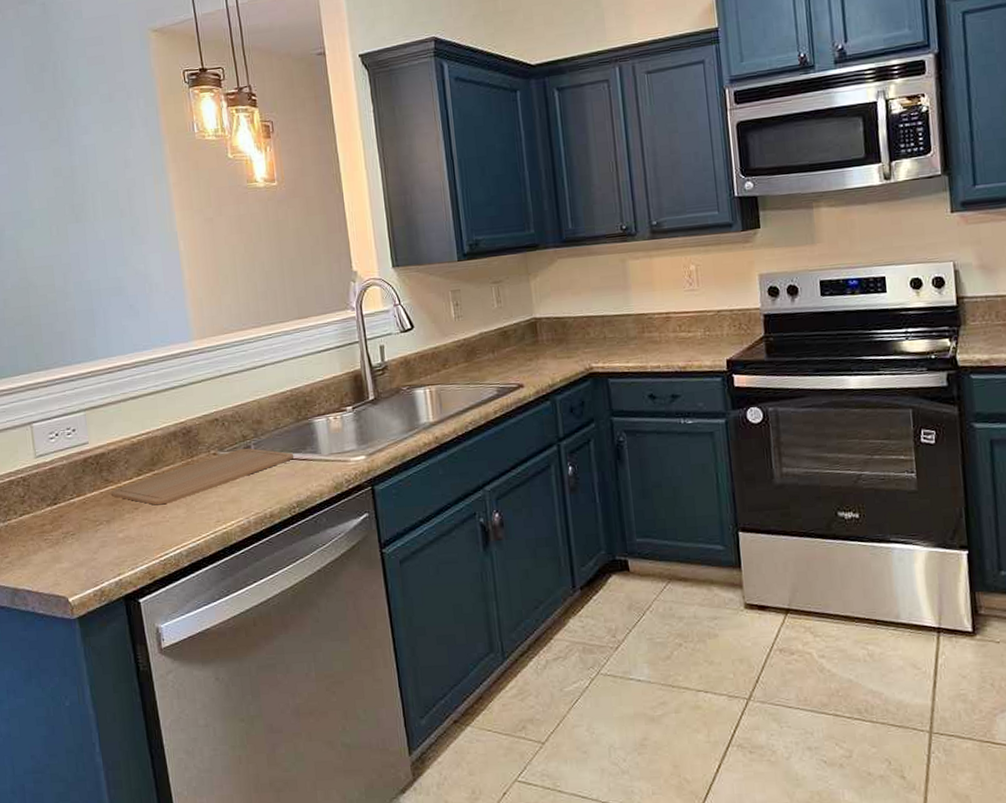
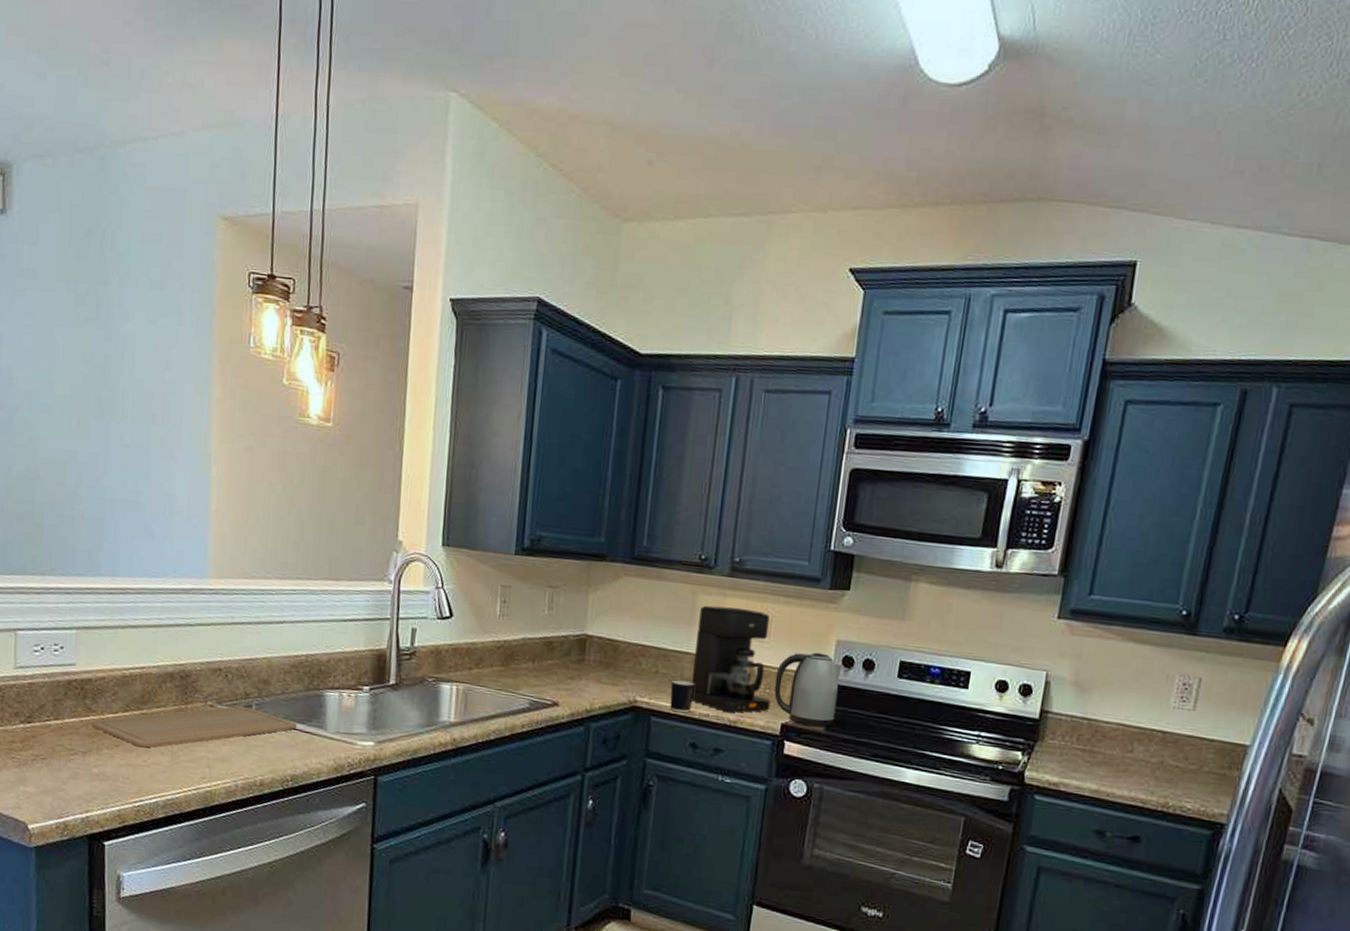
mug: none [619,339,643,370] -> present [669,680,696,714]
coffee maker: none [631,263,713,360] -> present [691,605,771,713]
kettle: none [711,288,774,357] -> present [774,652,843,727]

